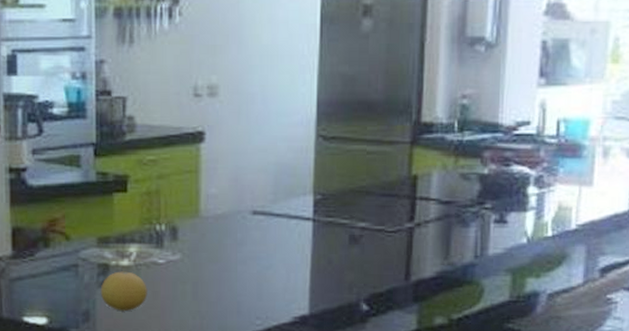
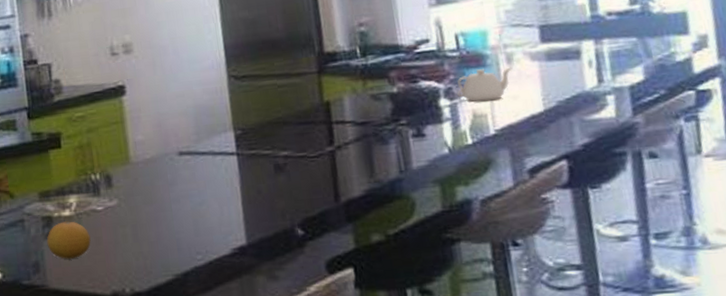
teapot: none [547,160,607,194] -> present [457,67,513,102]

